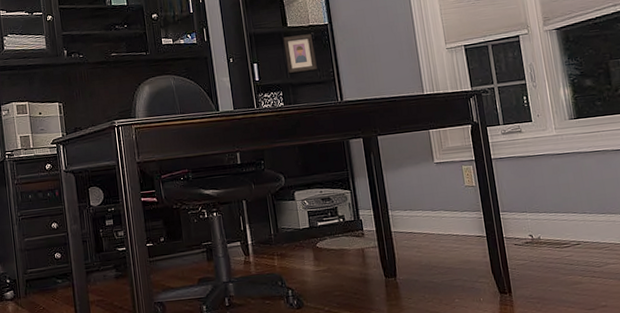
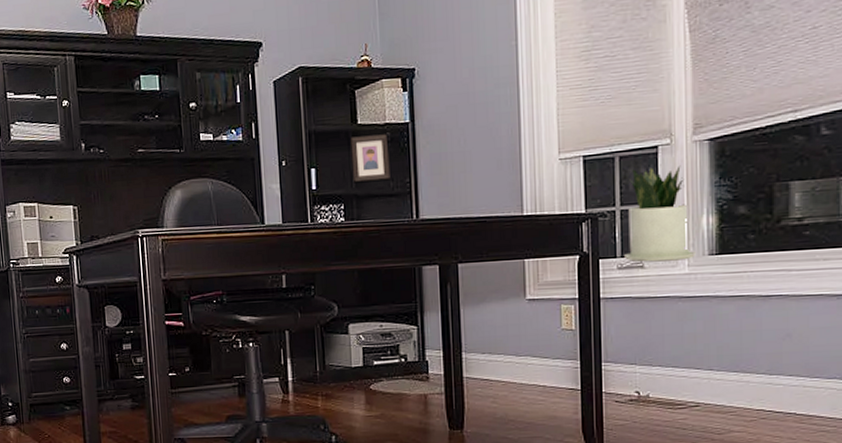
planter: none [501,50,560,128] -> present [623,165,697,263]

